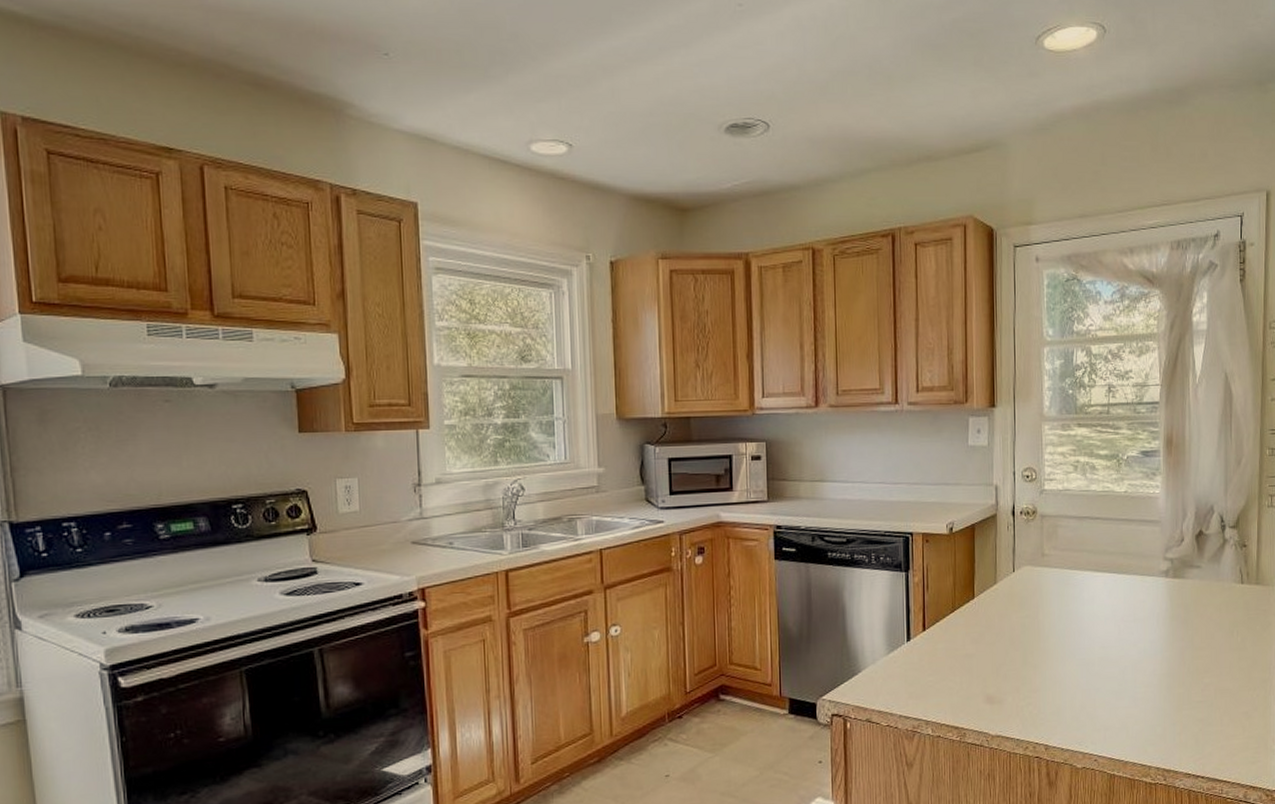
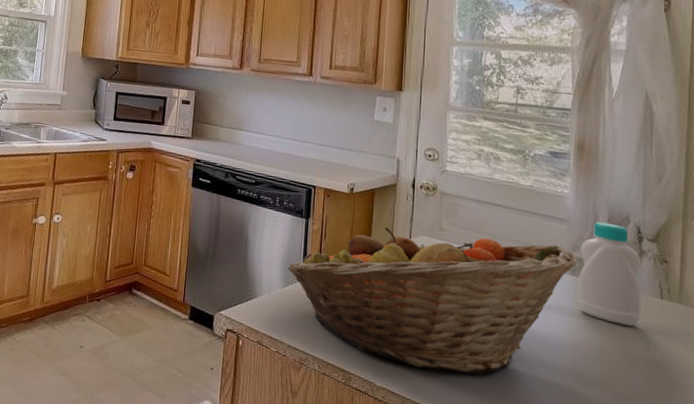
fruit basket: none [890,549,1170,706] -> present [287,227,578,374]
bottle: none [1170,516,1225,617] -> present [577,221,641,326]

